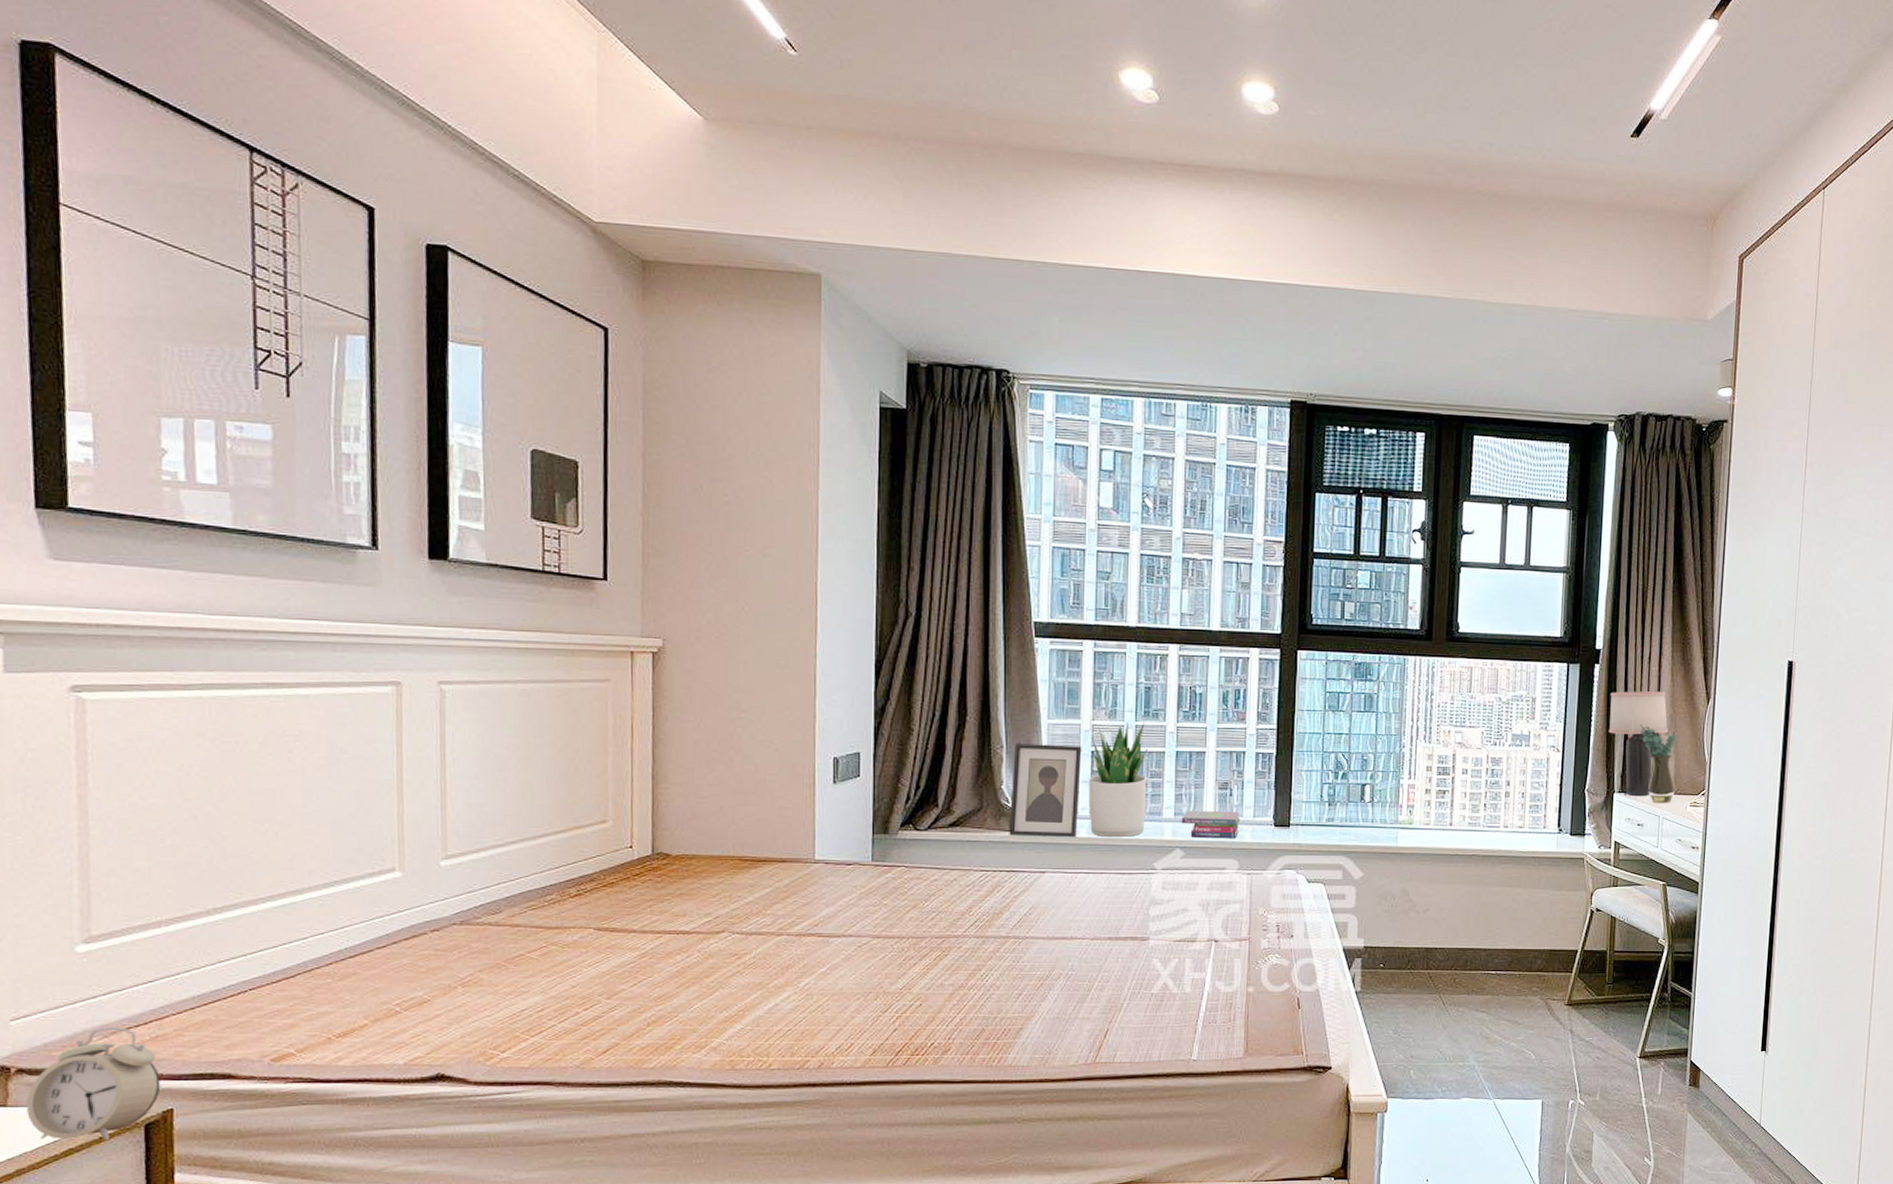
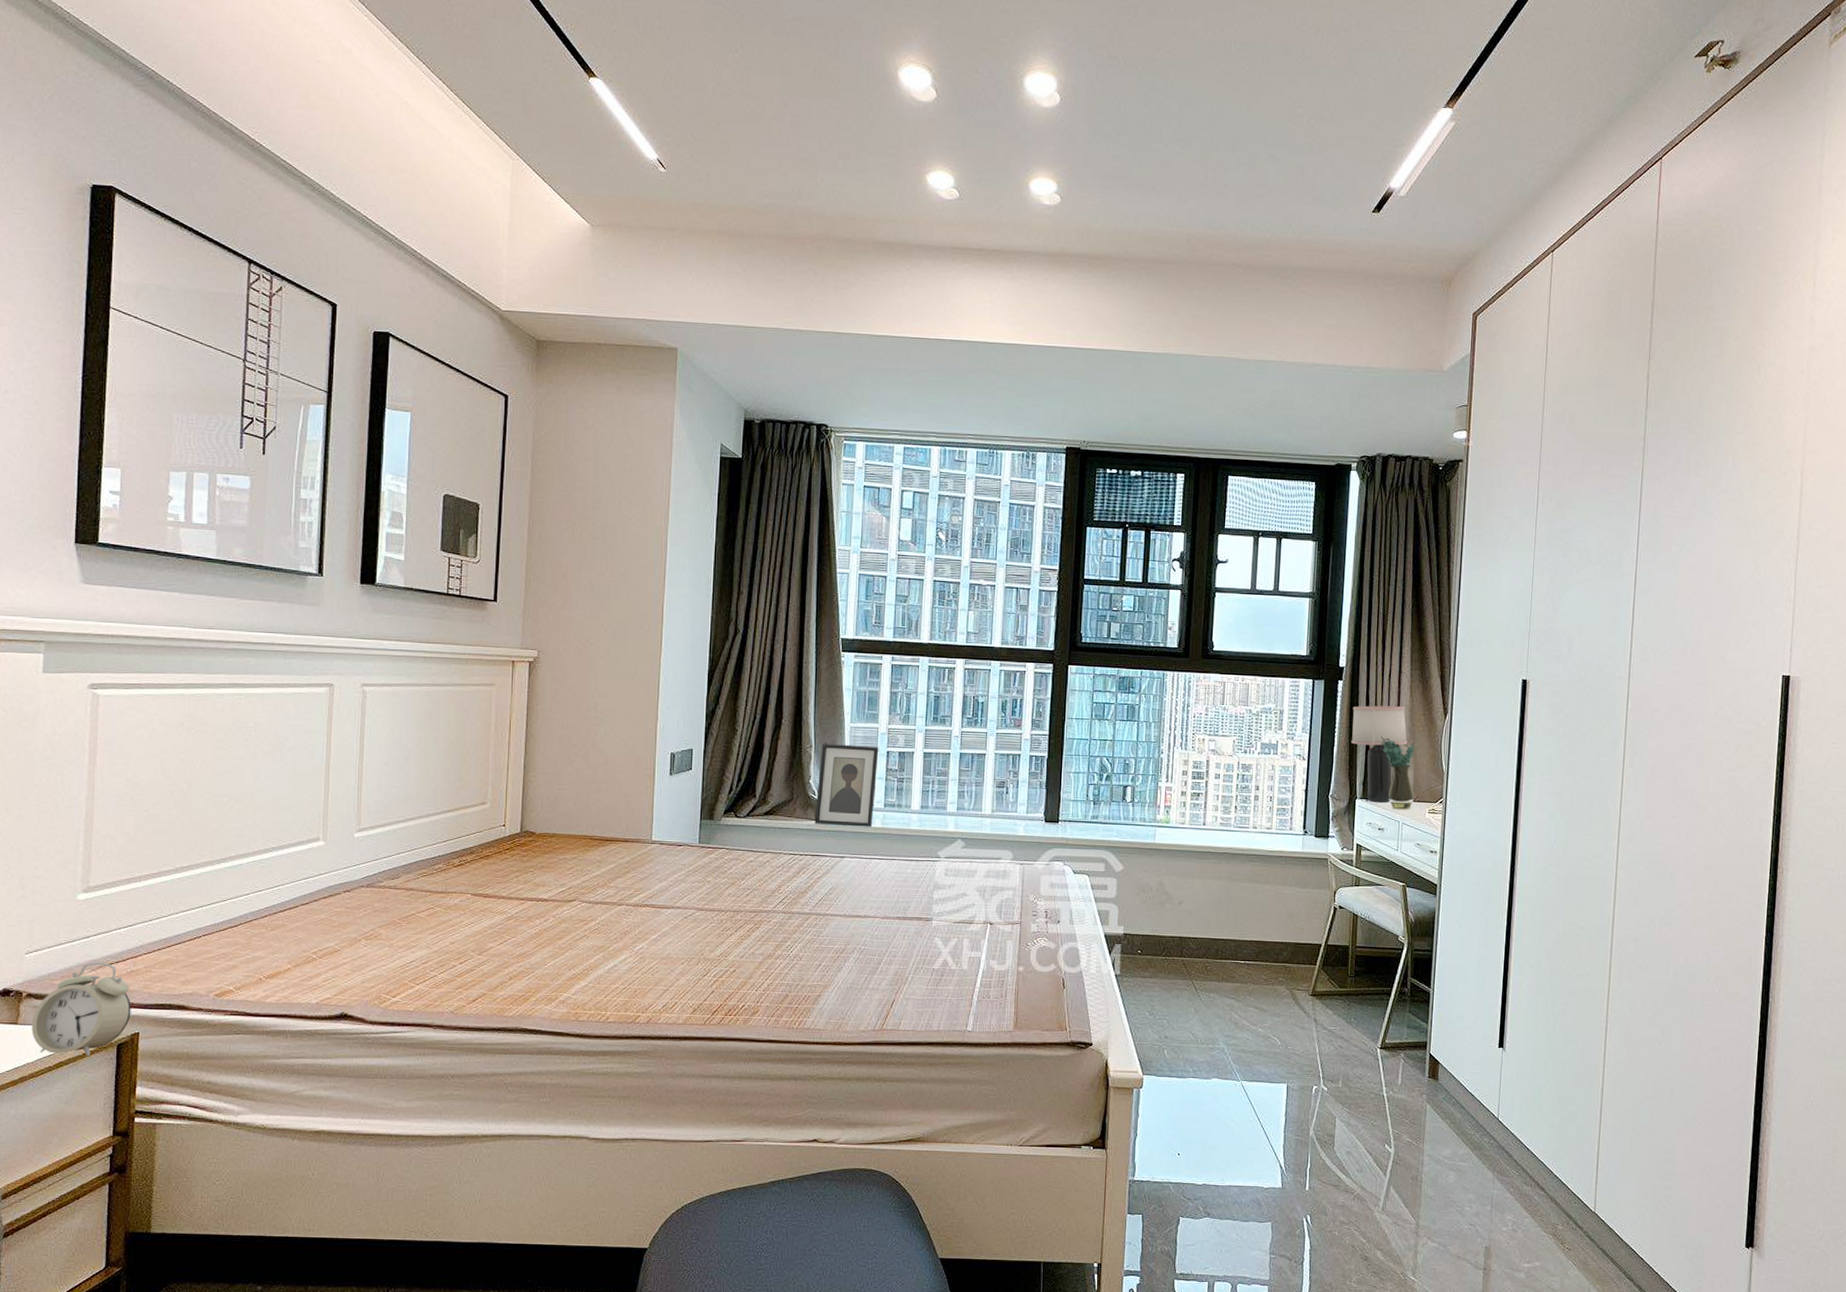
planter: present [1089,721,1149,838] -> none [883,726,937,829]
books: present [1181,810,1240,839] -> none [963,805,1015,833]

